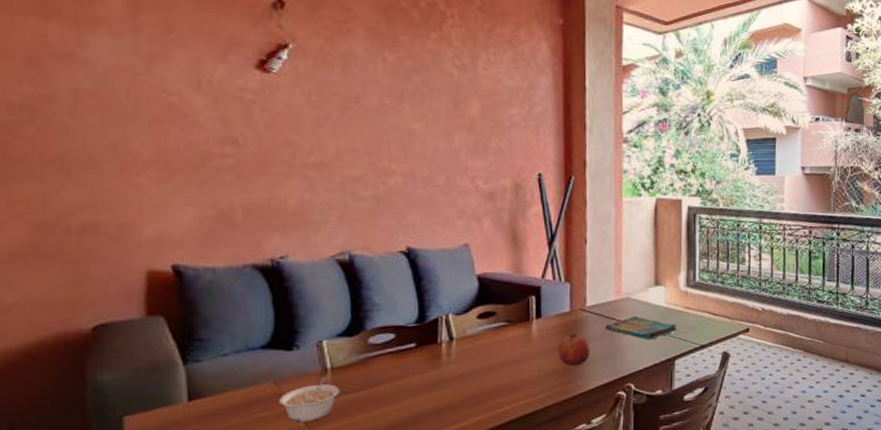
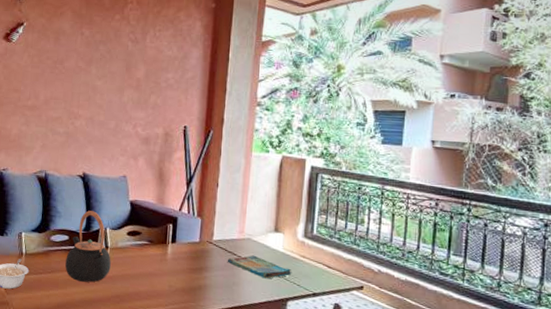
teapot: none [394,295,459,390] -> present [65,210,111,283]
fruit: present [557,333,590,367] -> none [186,260,213,289]

